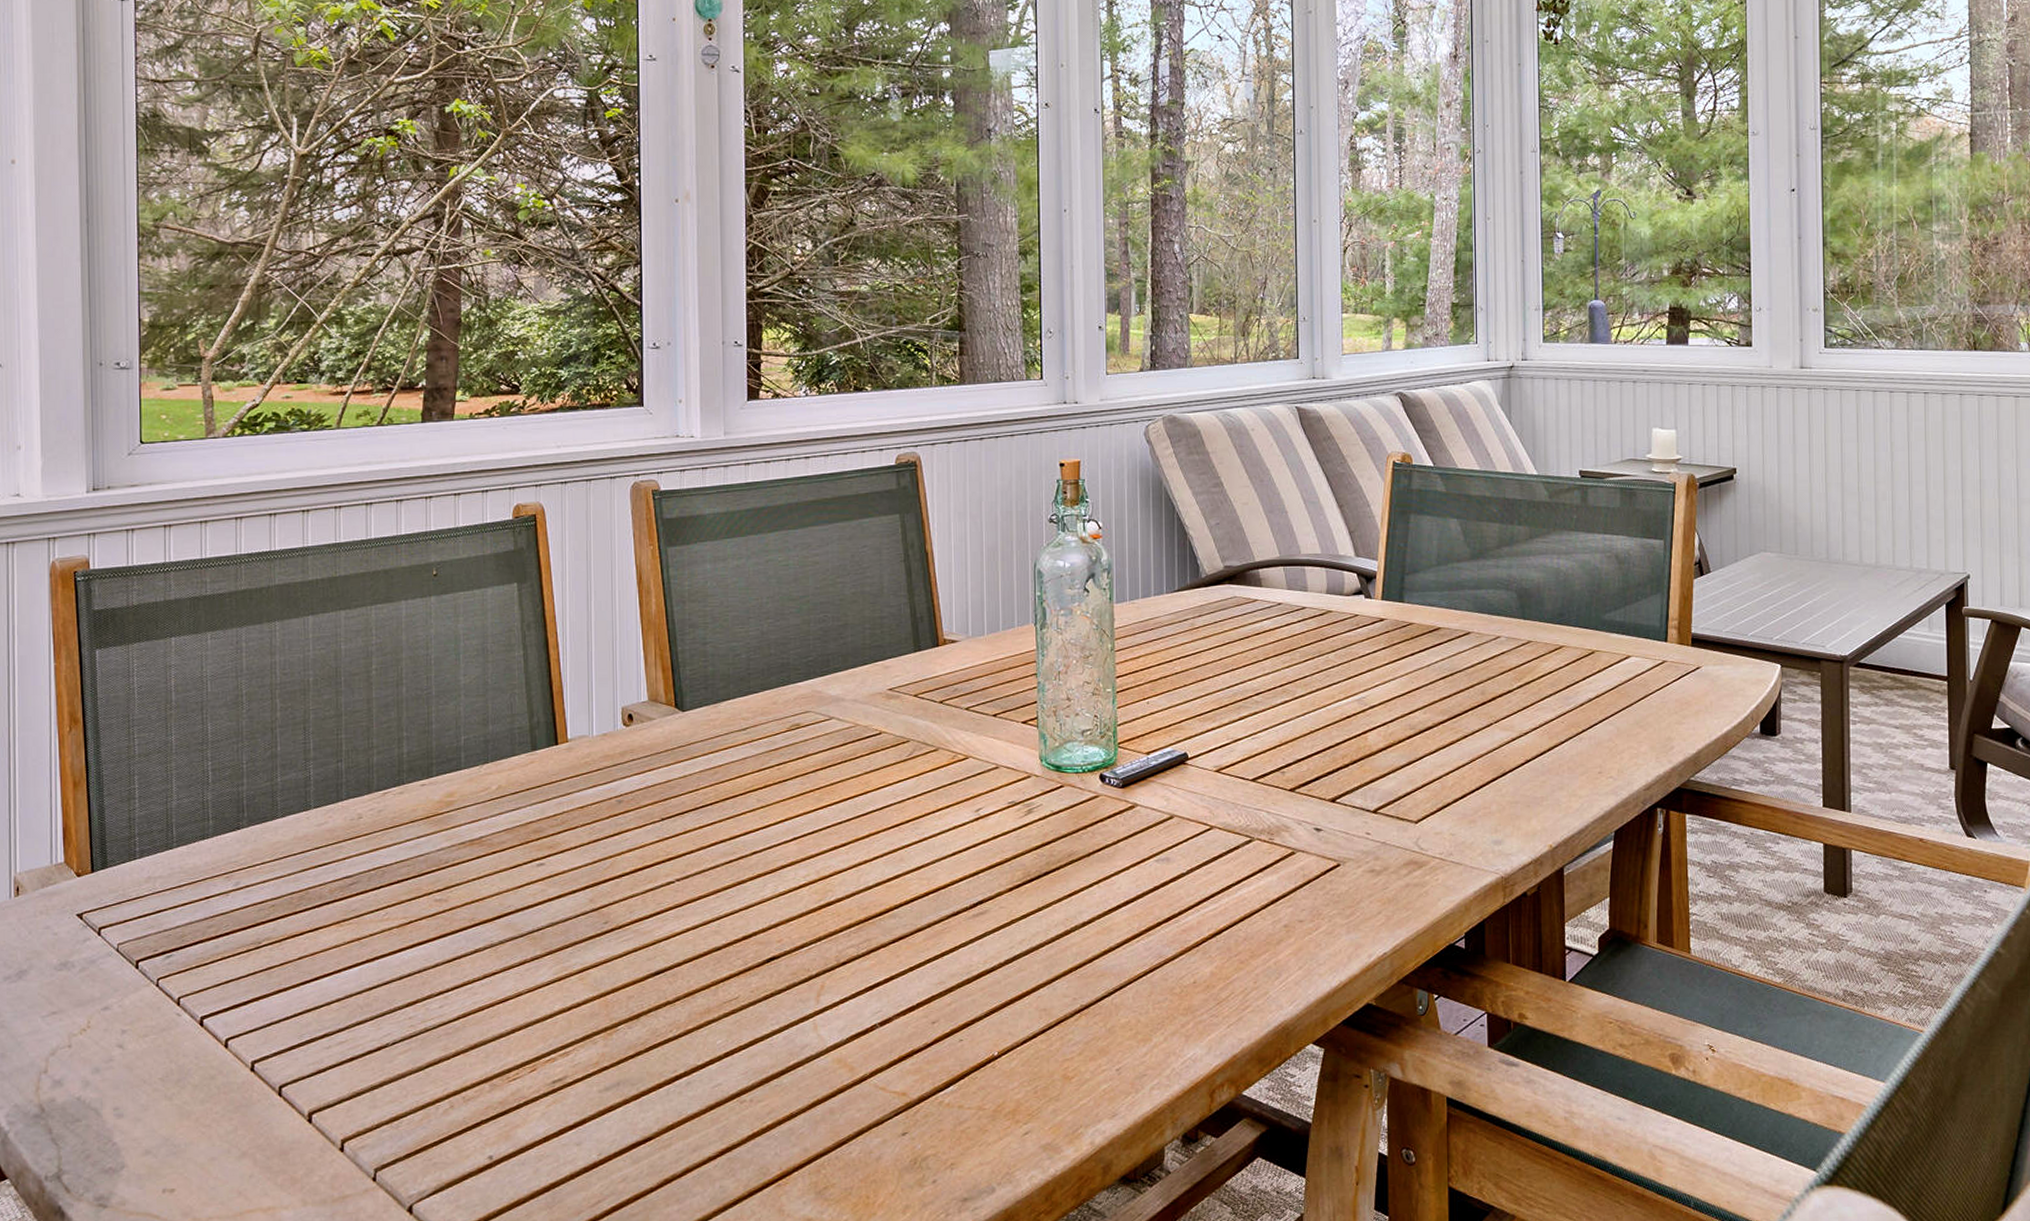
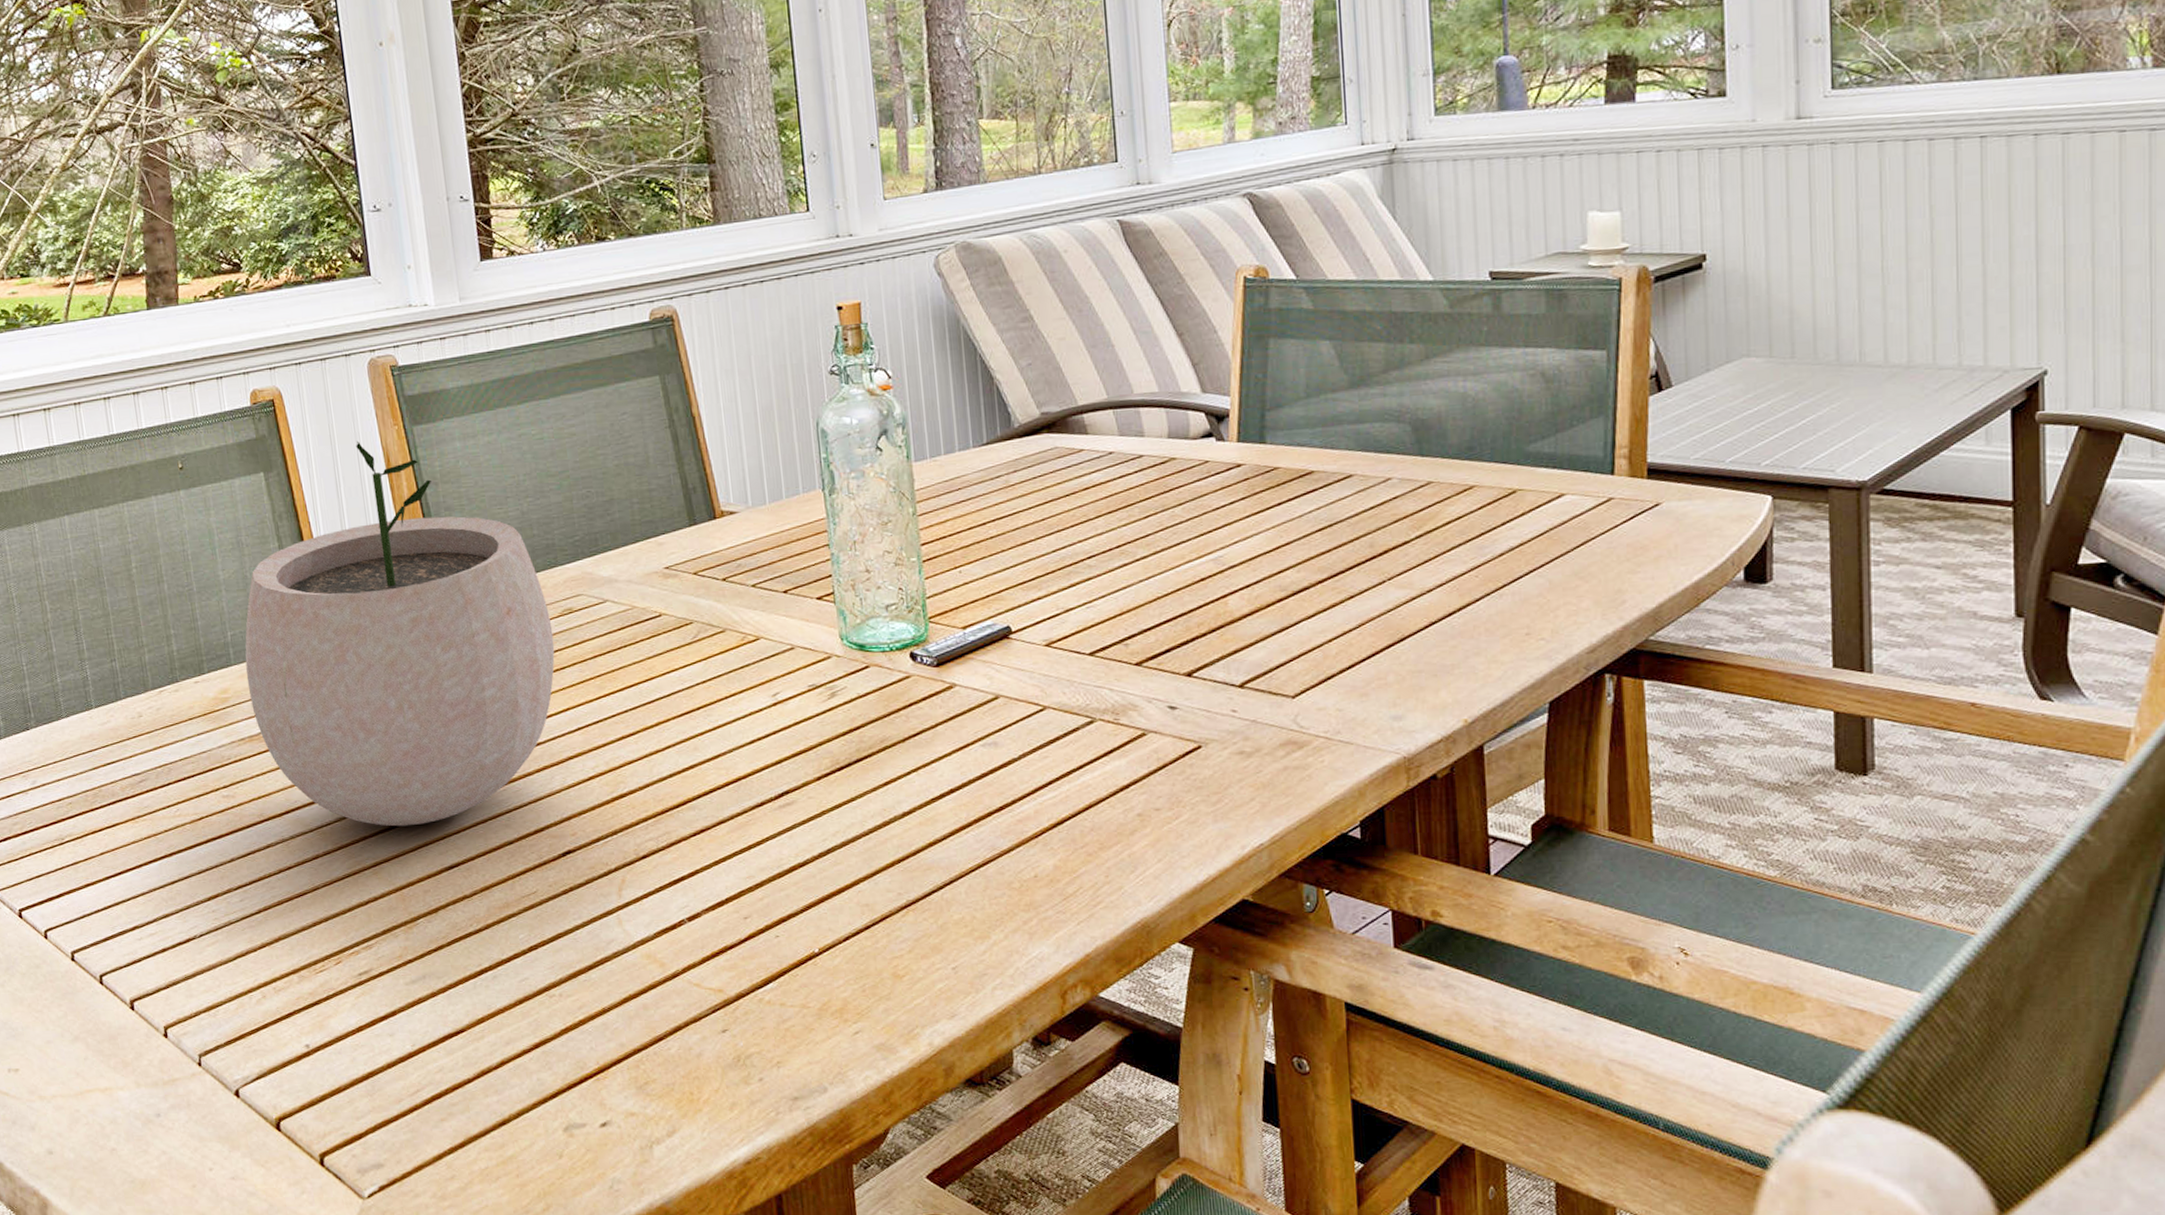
plant pot: none [475,558,780,932] -> present [245,440,555,827]

